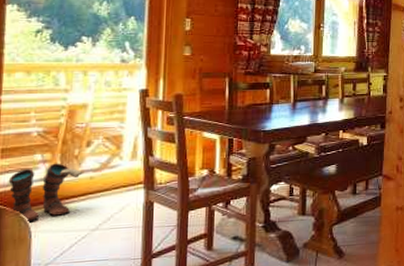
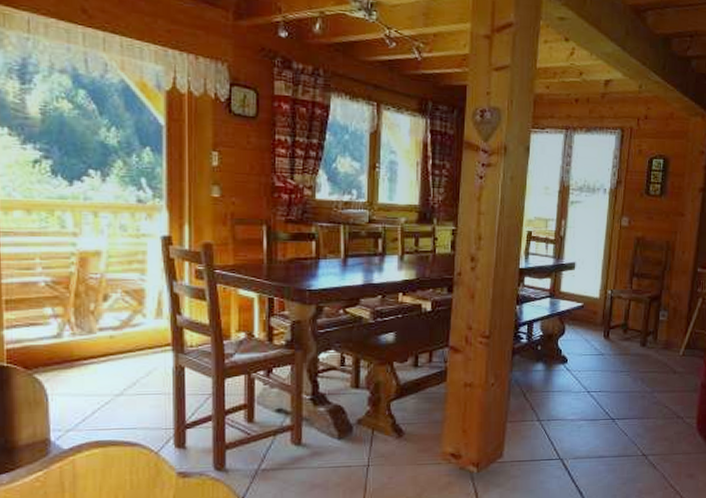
boots: present [8,163,83,224] -> none [16,318,101,386]

